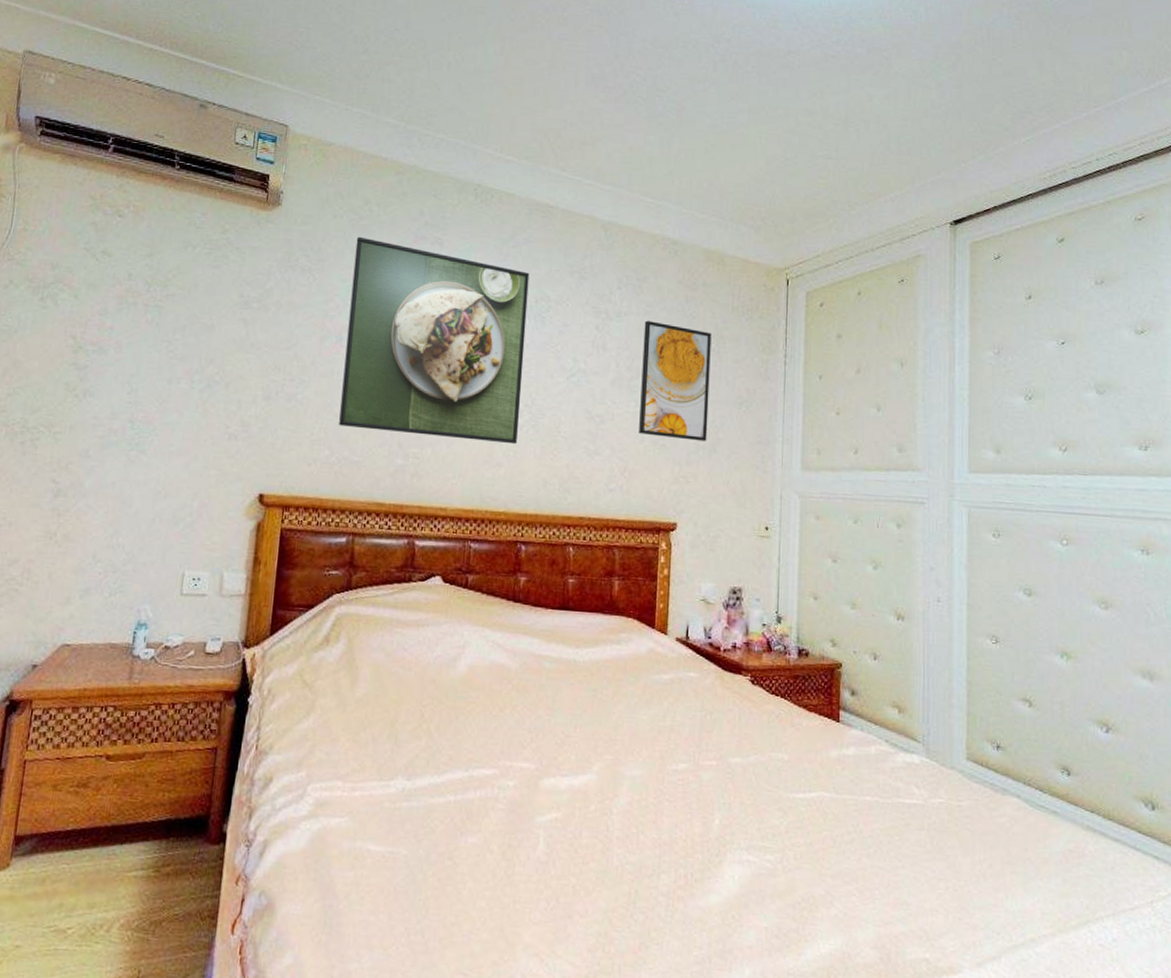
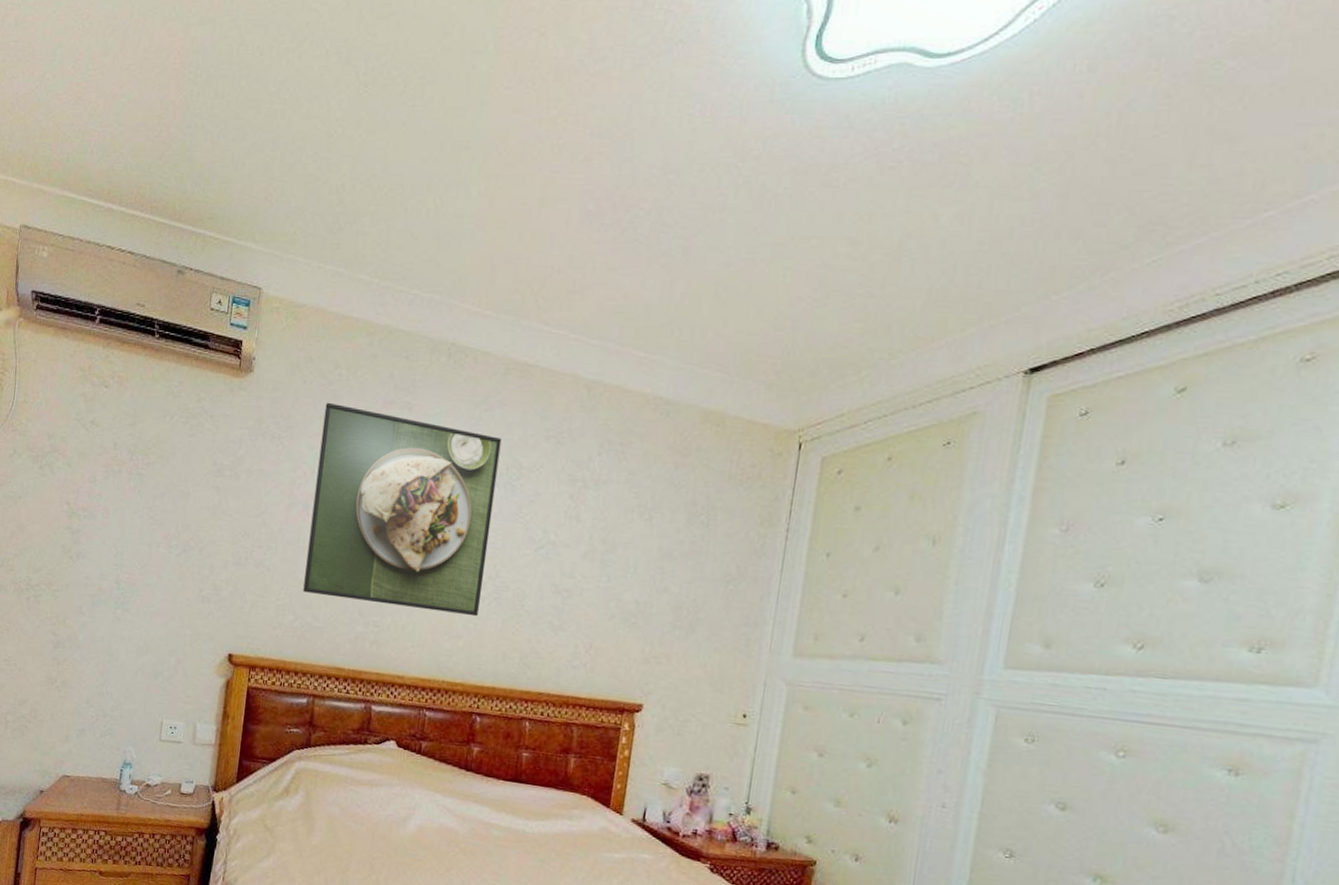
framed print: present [639,320,712,442] -> none [609,489,702,621]

